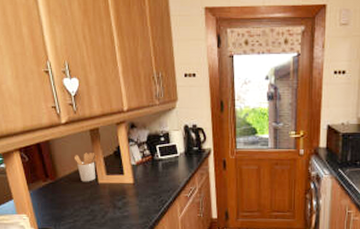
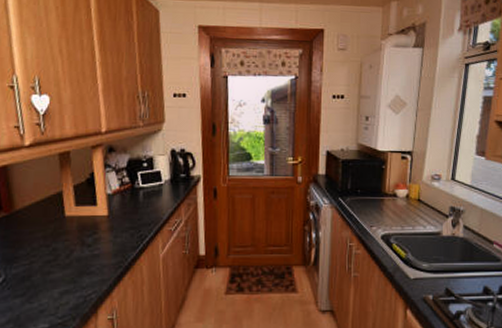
utensil holder: present [74,153,97,182] -> none [36,180,65,215]

